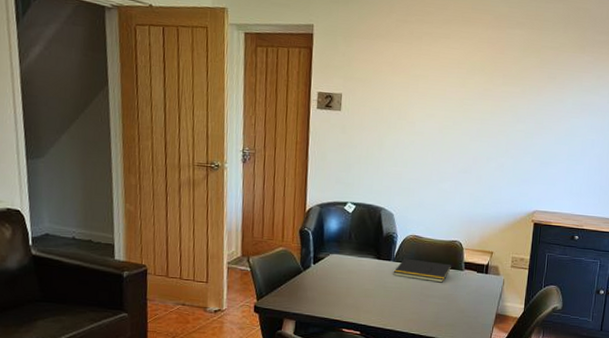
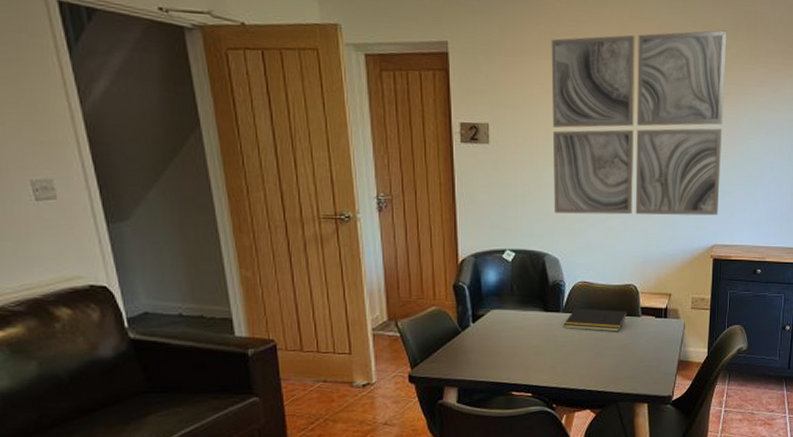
wall art: none [393,22,558,185] -> present [551,30,727,216]

